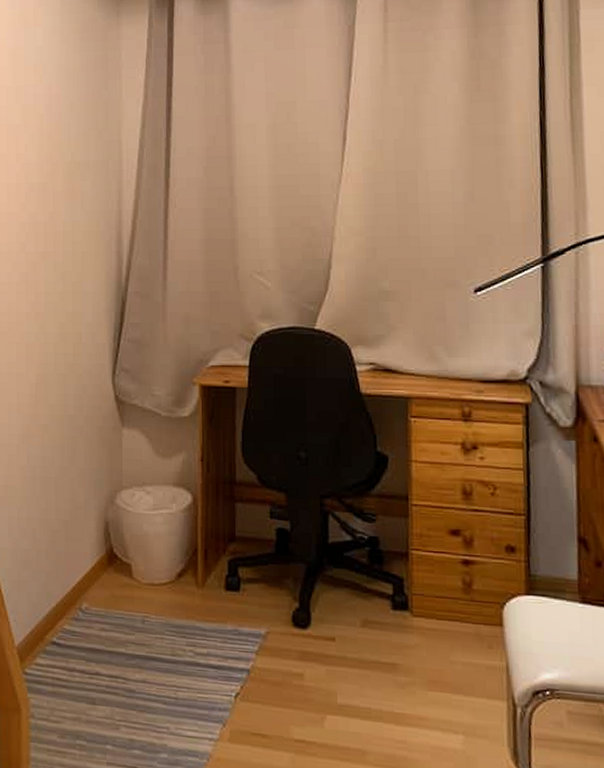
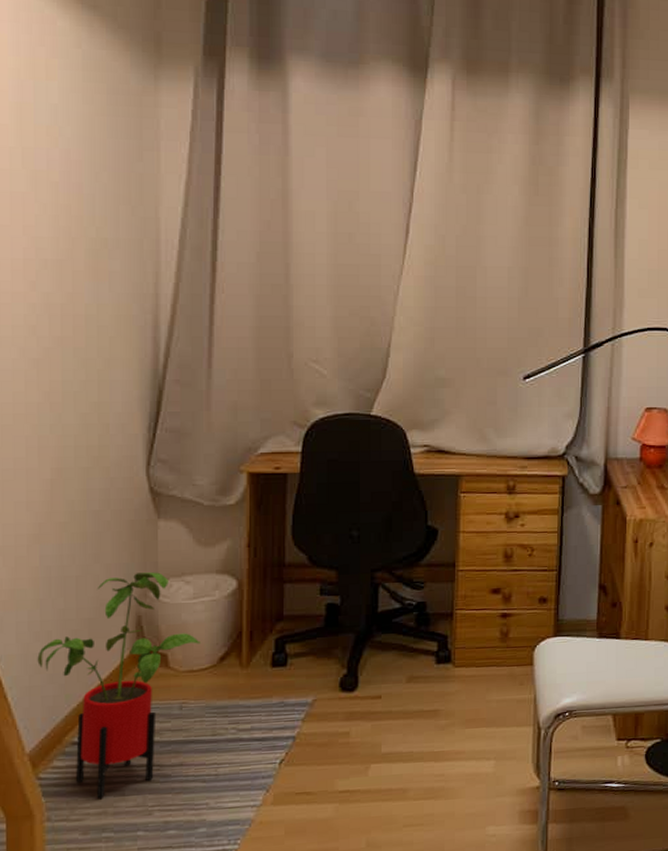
house plant: none [24,479,160,704] -> present [37,572,201,799]

